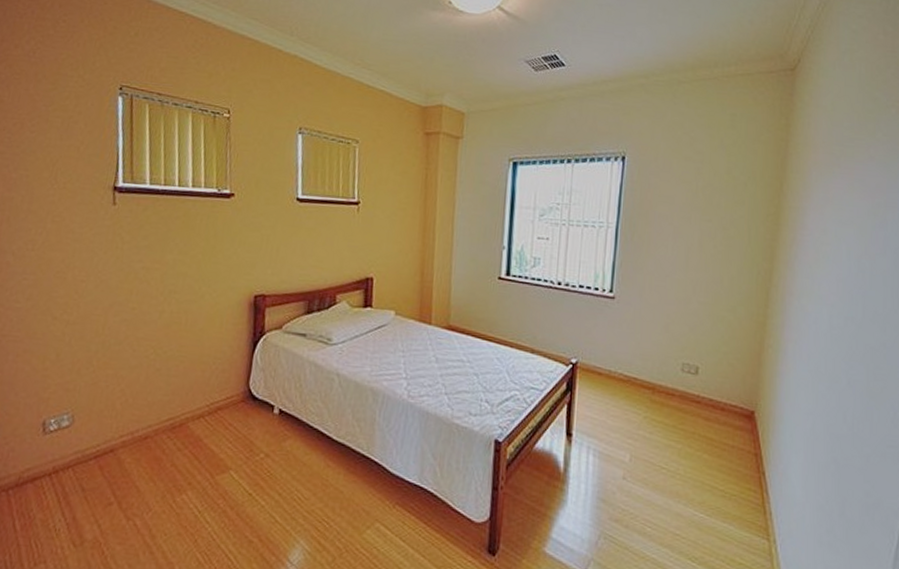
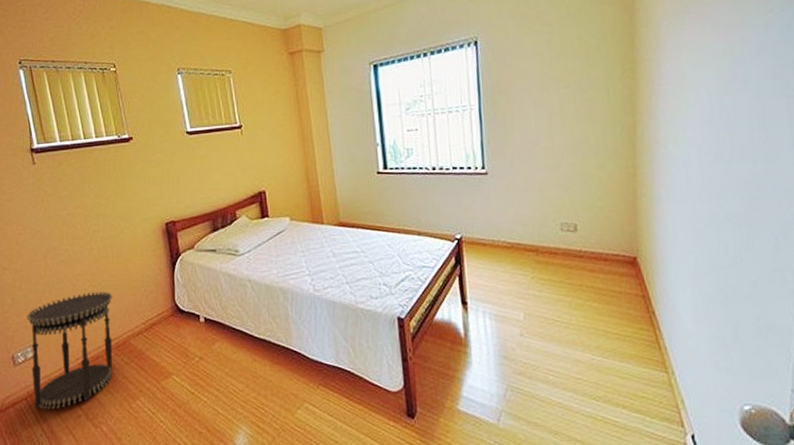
side table: none [58,360,178,492] -> present [26,291,114,409]

